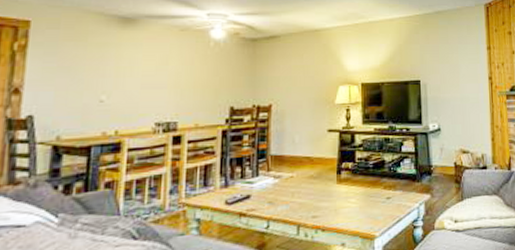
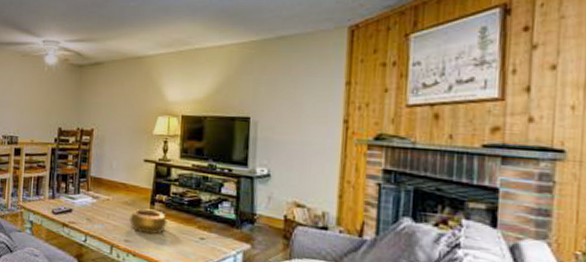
decorative bowl: none [316,178,355,206] -> present [129,208,167,235]

